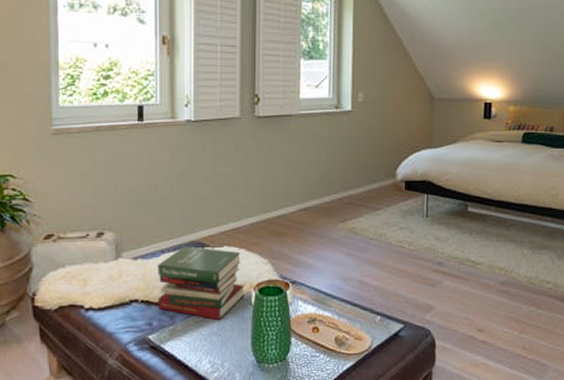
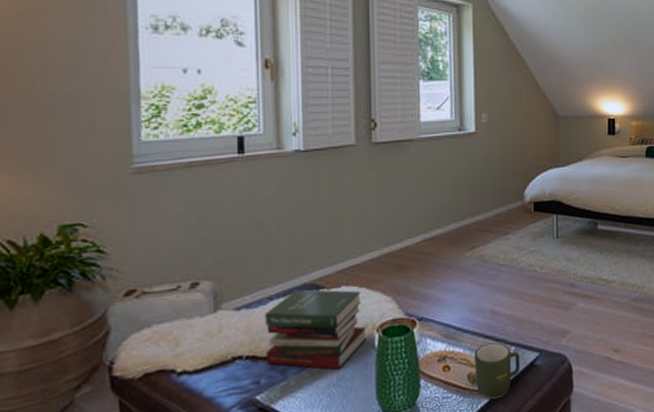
mug: none [341,311,385,363] -> present [473,342,520,400]

